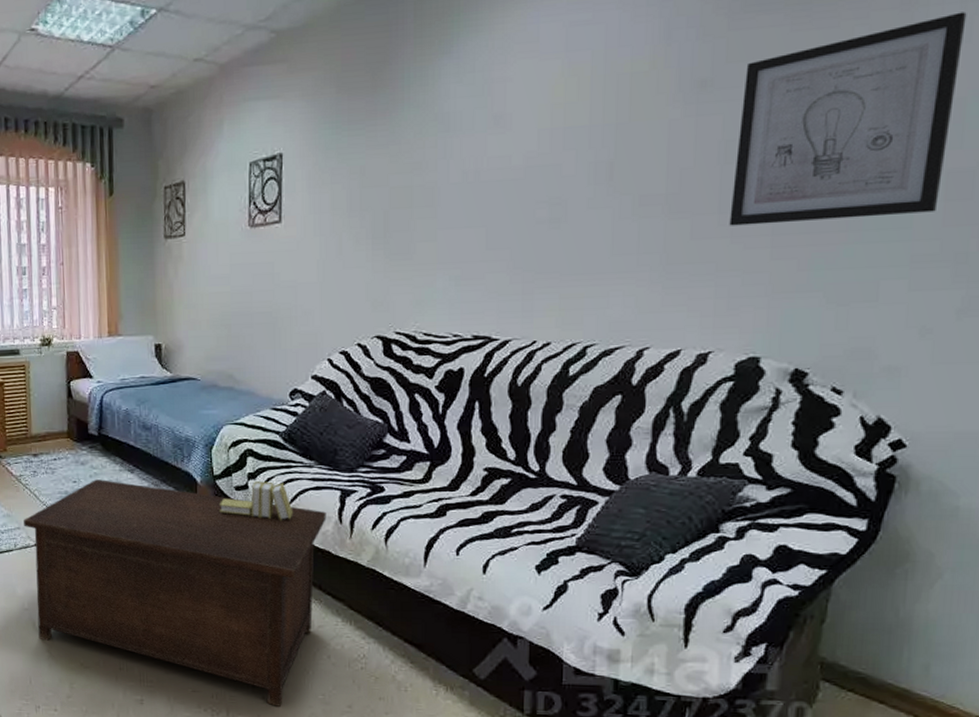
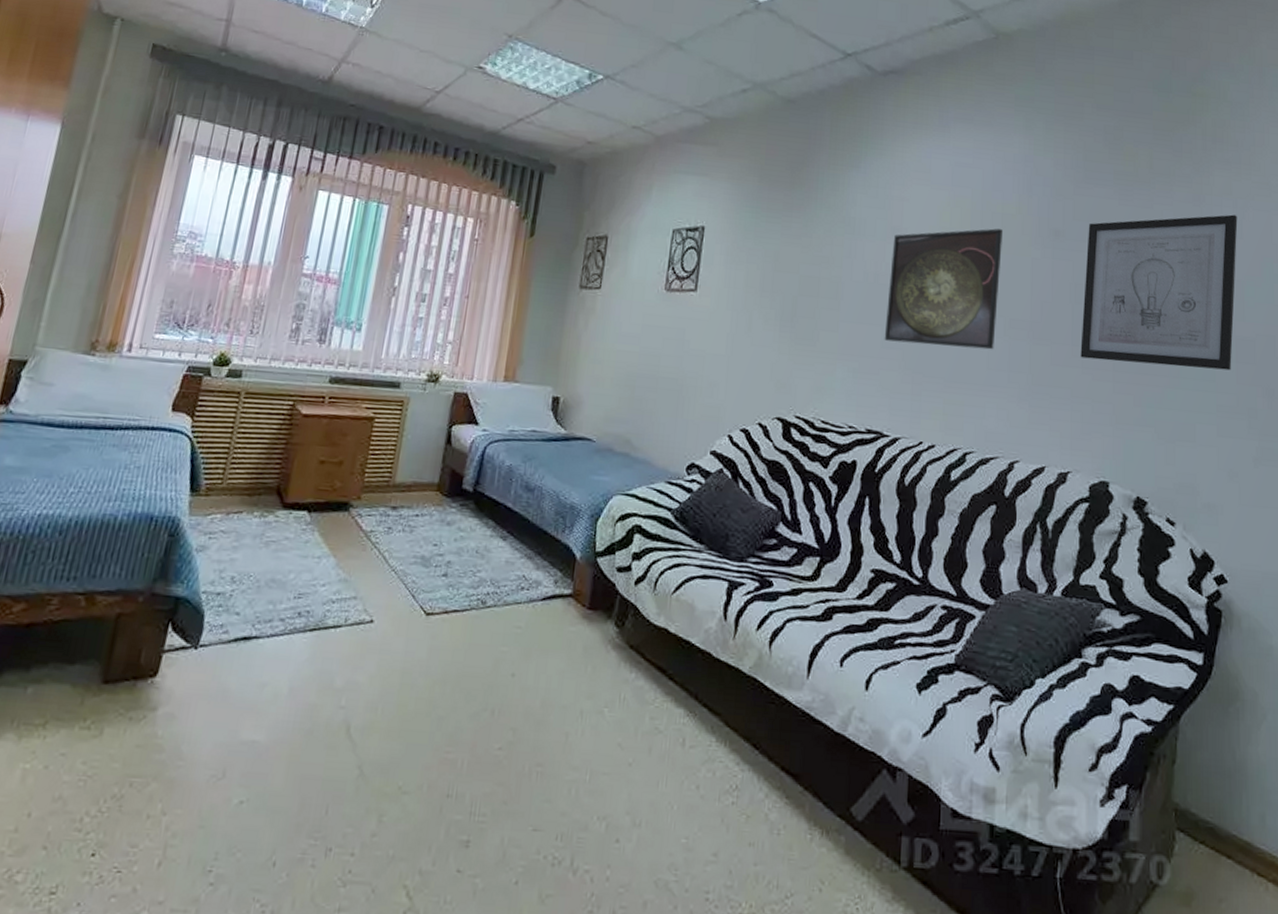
cabinet: present [24,479,326,707] -> none [350,544,711,853]
books: present [220,480,294,521] -> none [597,562,677,613]
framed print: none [489,92,631,242] -> present [884,228,1002,350]

